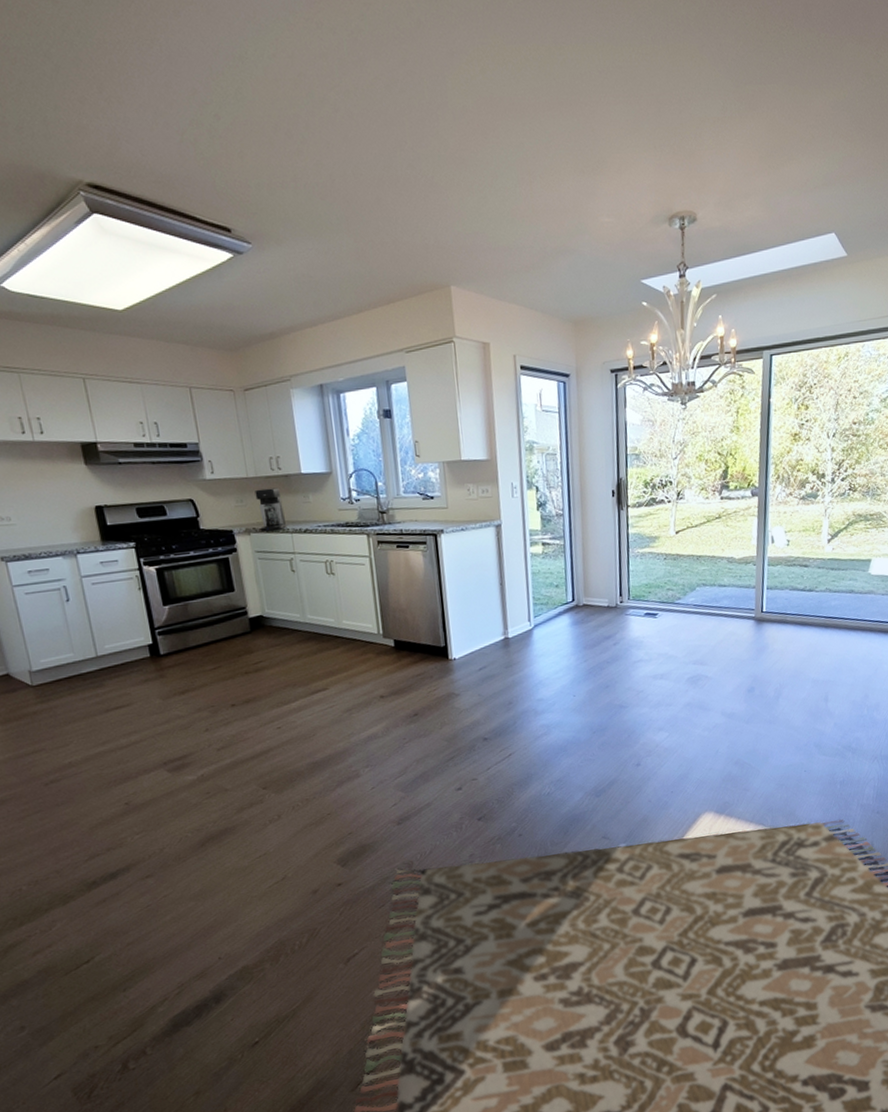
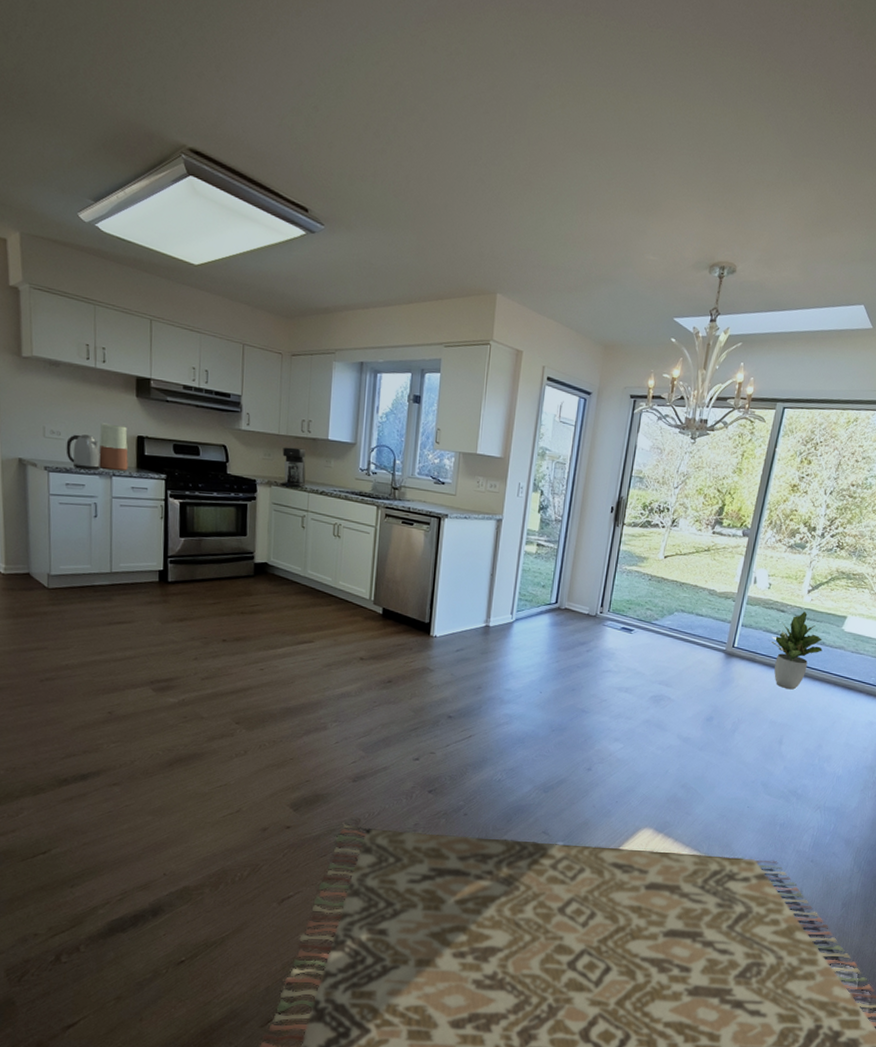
kettle: none [18,515,62,553] -> present [66,434,100,470]
vase: none [52,498,92,549] -> present [99,423,128,471]
potted plant: none [797,562,853,645] -> present [769,612,823,690]

